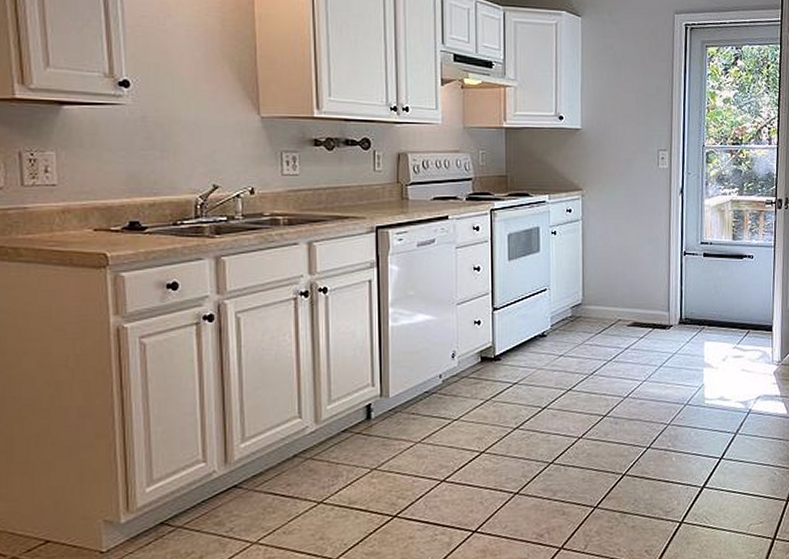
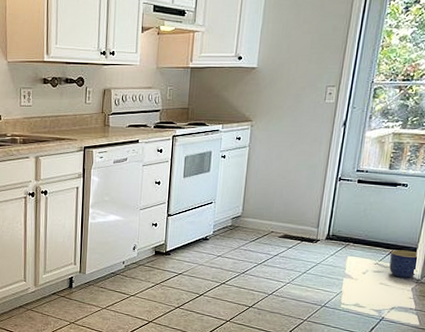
planter: none [748,329,777,361] -> present [389,249,418,278]

